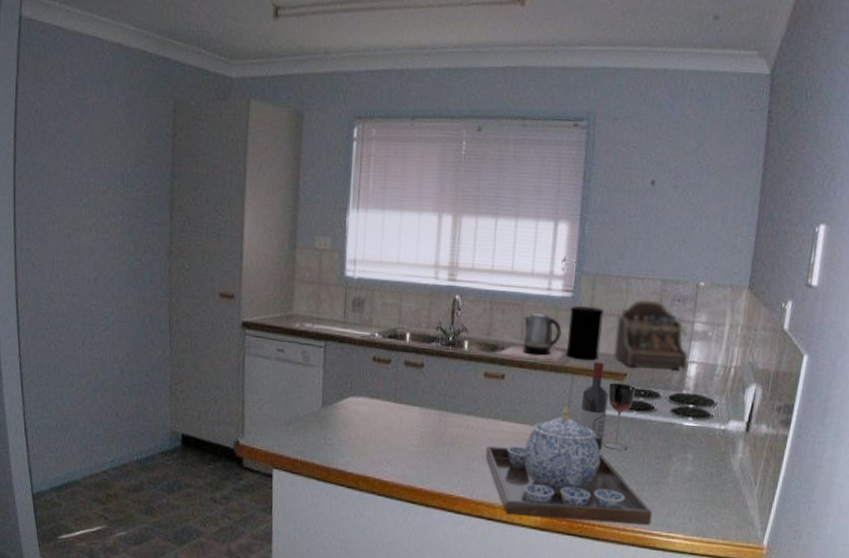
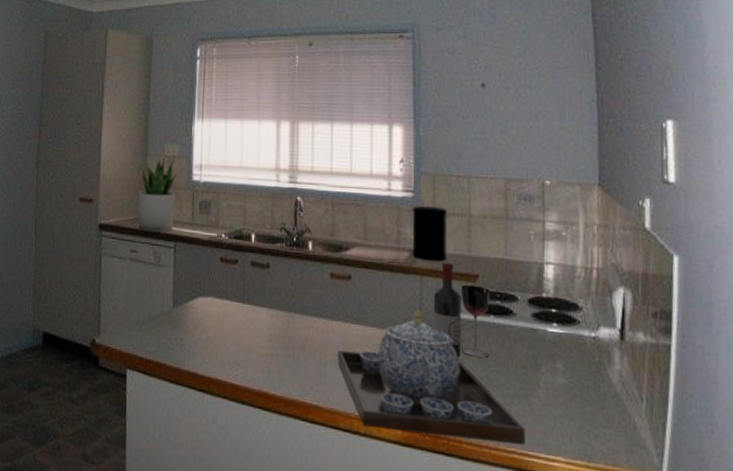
planter: none [284,250,329,331] -> present [137,157,177,233]
kettle: present [522,313,562,356] -> none [366,214,405,257]
spice rack: present [614,299,688,371] -> none [463,199,543,272]

